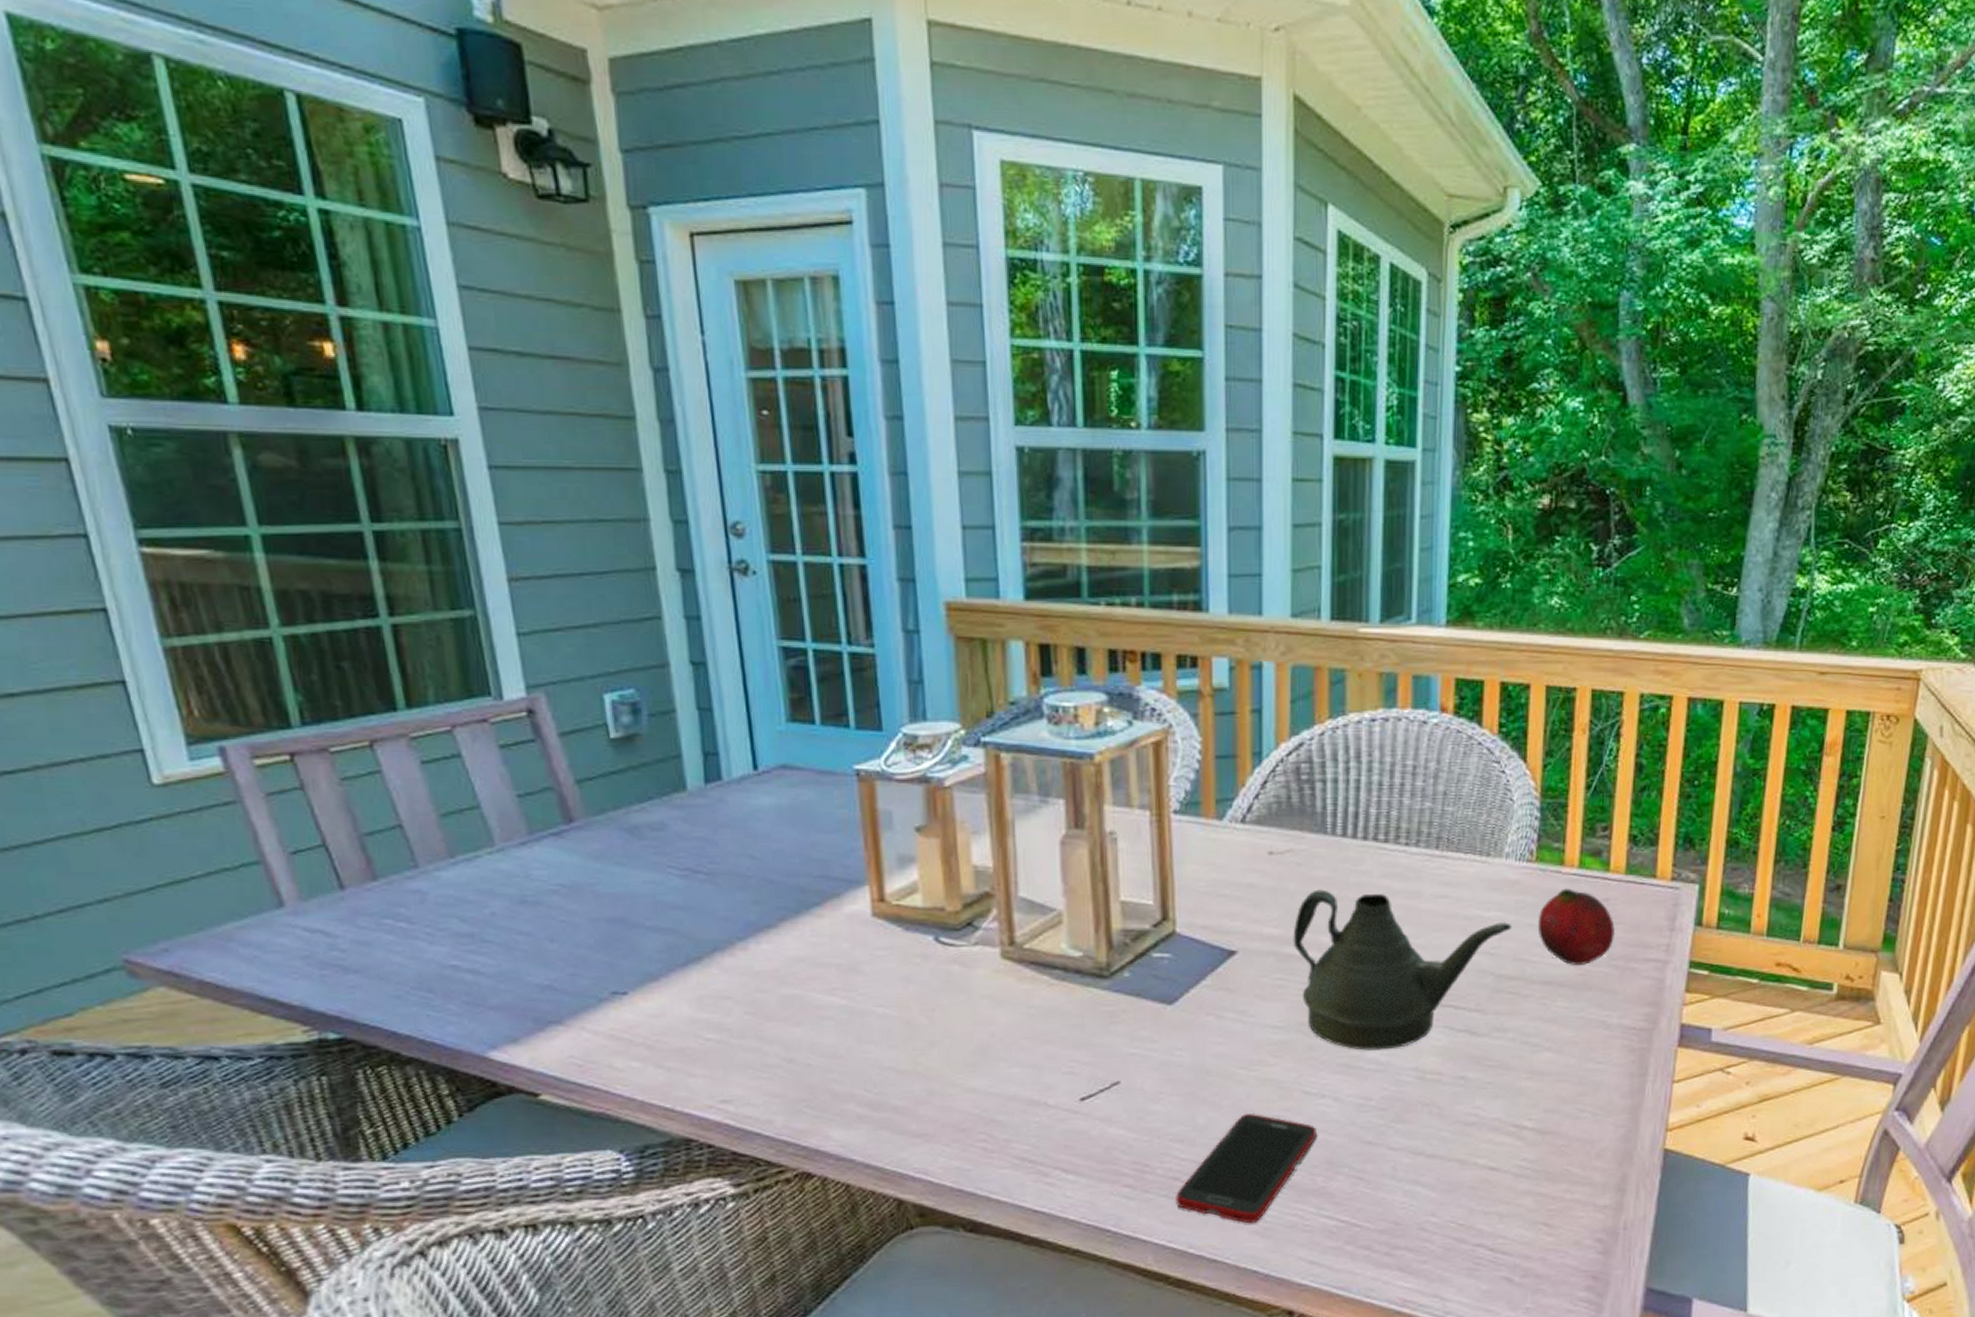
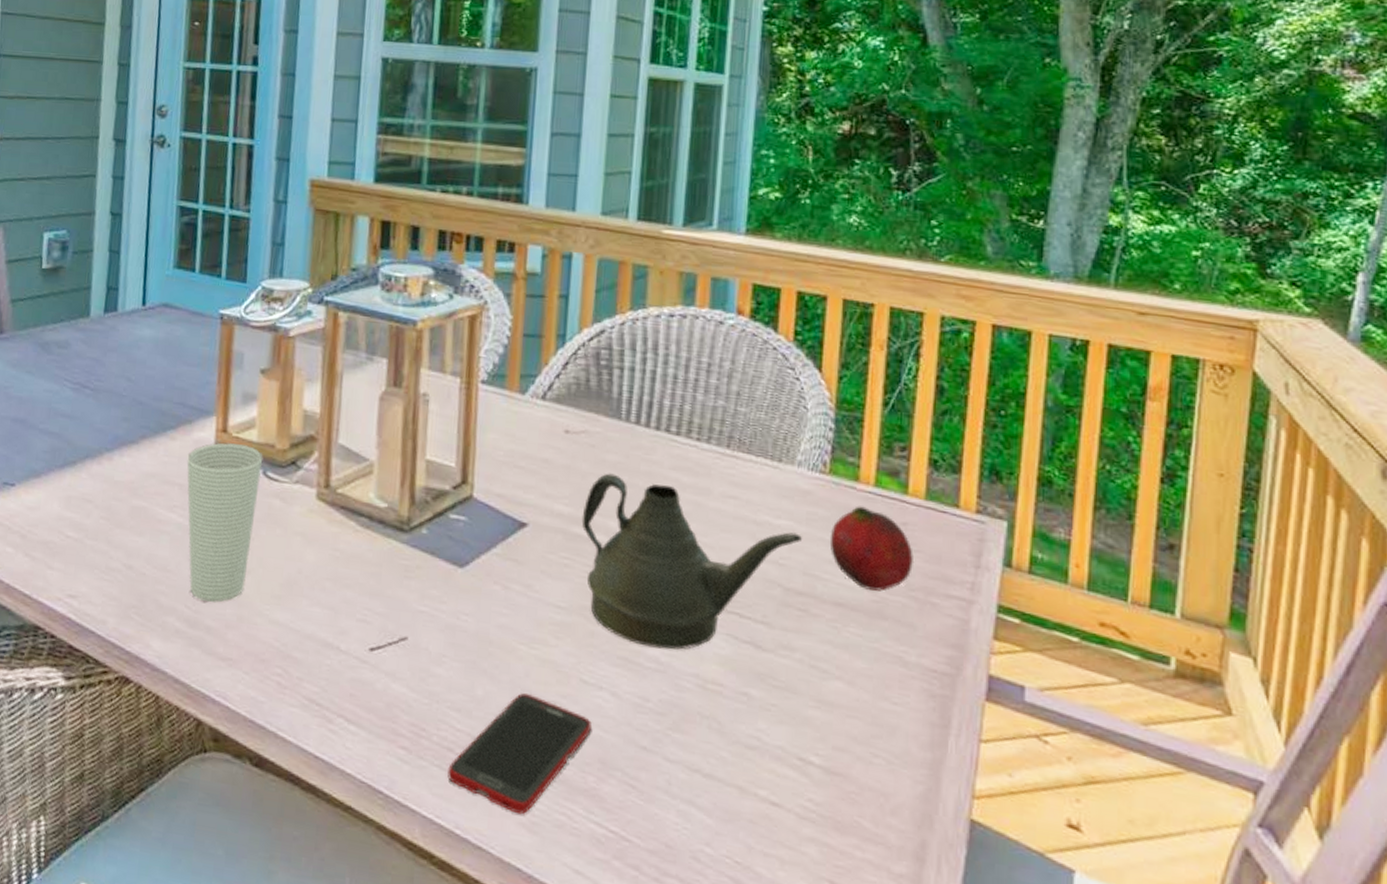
cup: none [840,912,933,1081] -> present [187,442,263,603]

